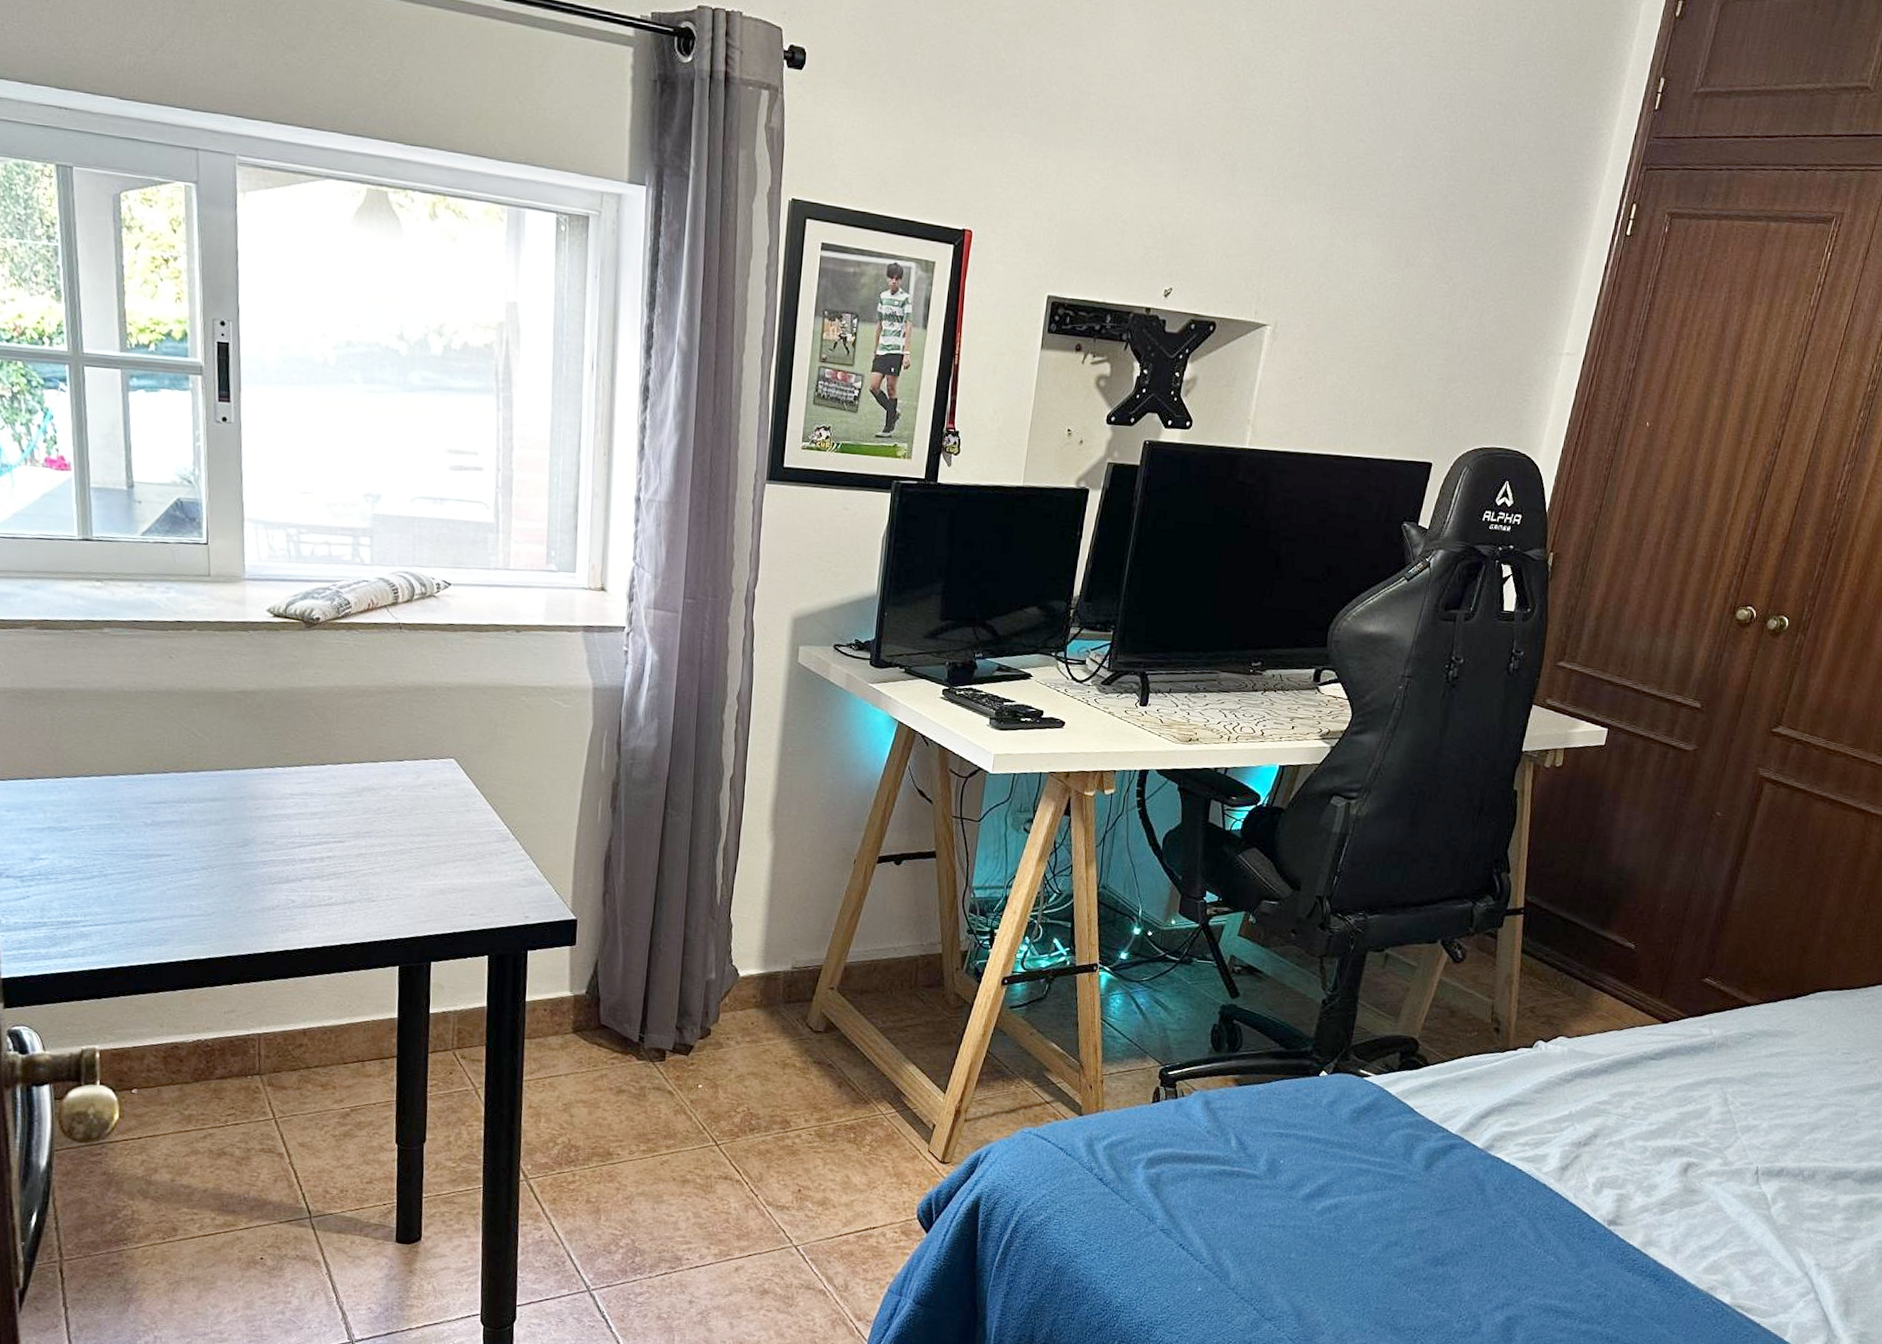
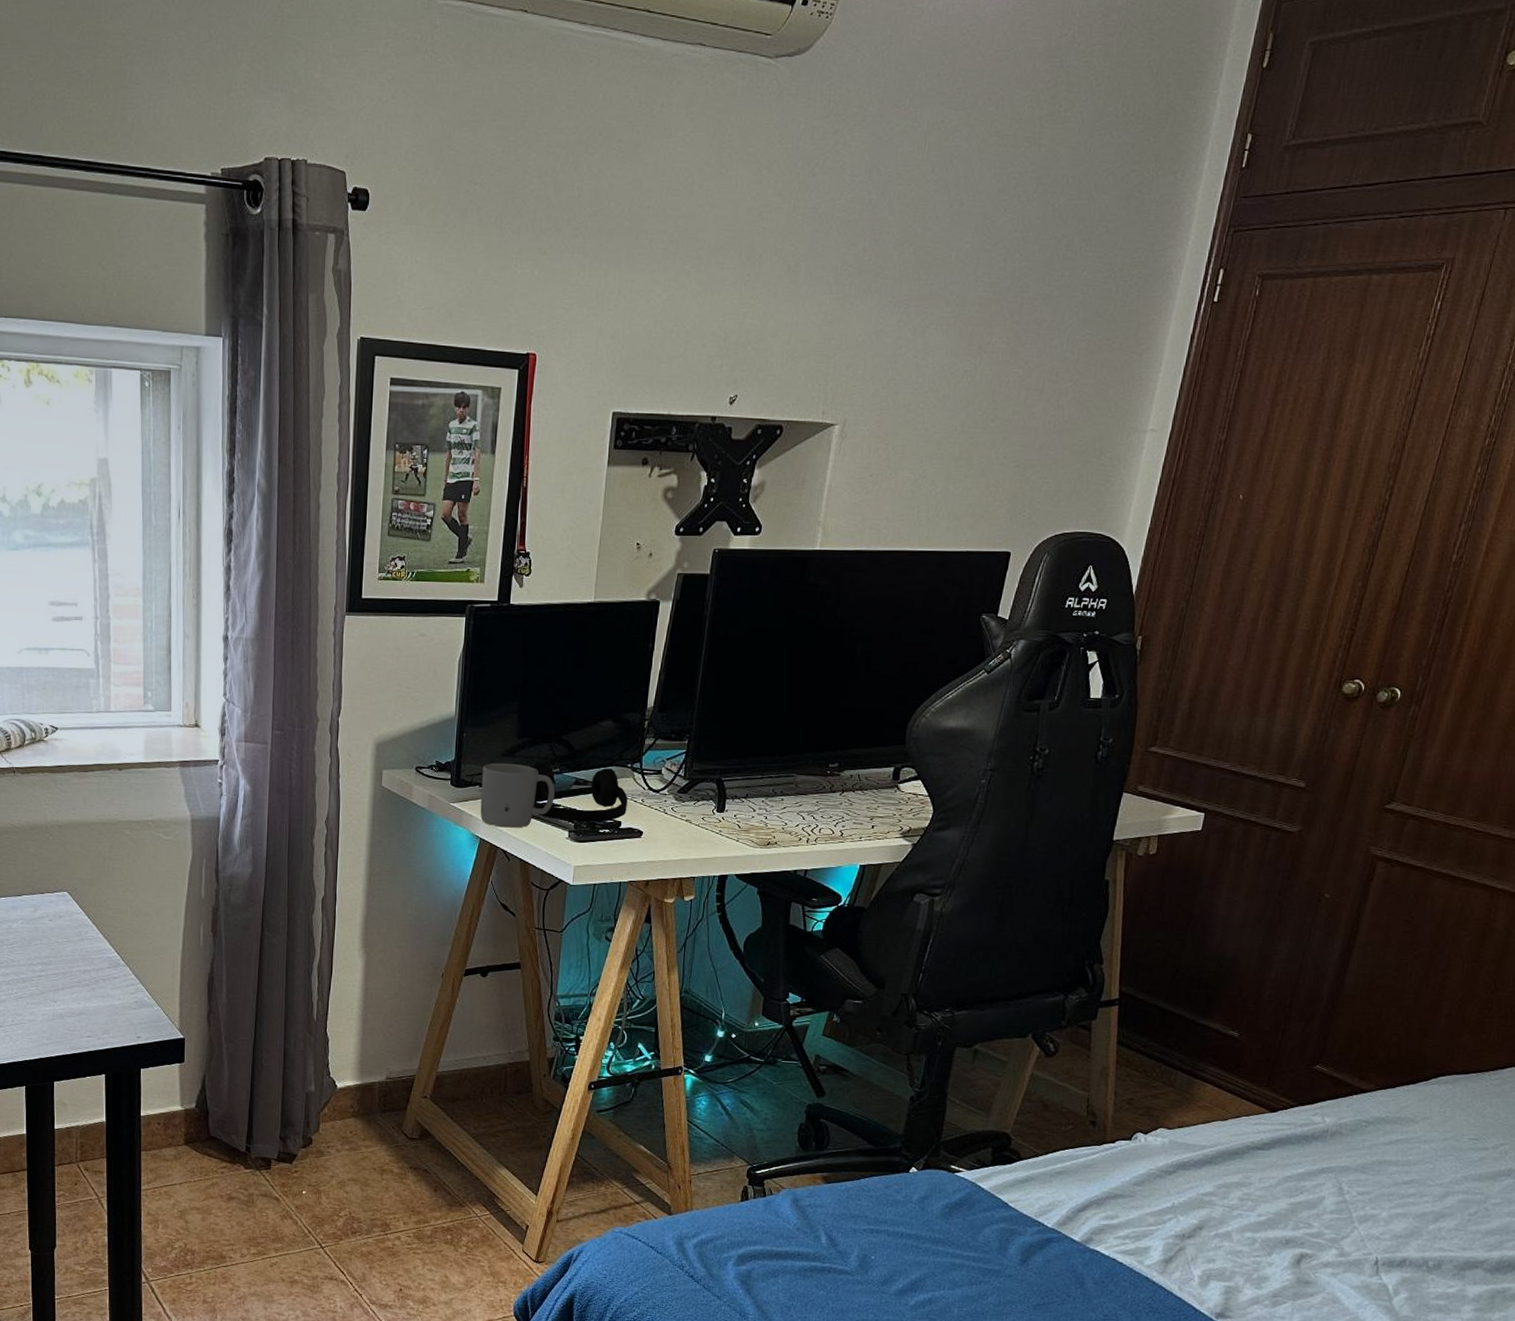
mug: none [899,644,977,713] -> present [480,762,555,828]
headphones: none [954,645,1051,711] -> present [533,762,628,823]

